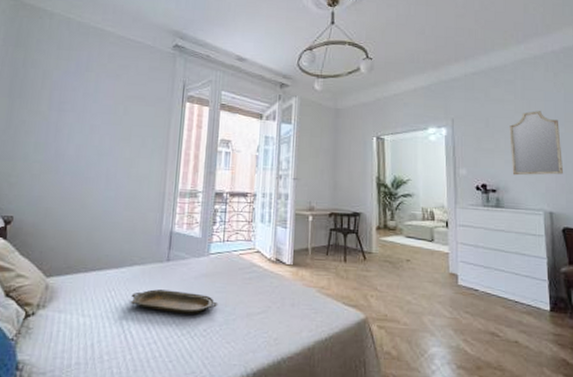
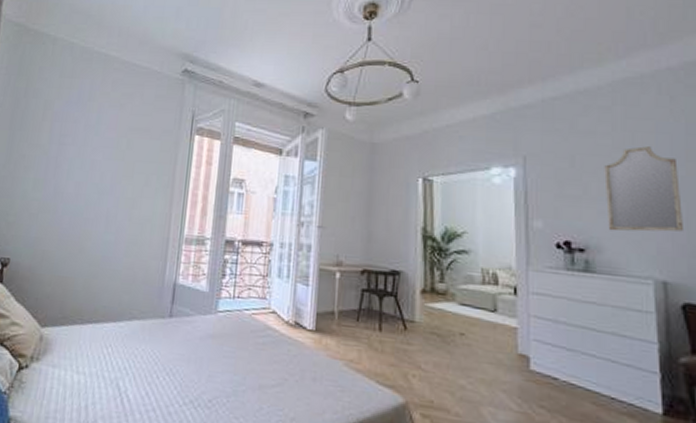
serving tray: present [130,289,218,314] -> none [128,348,226,381]

